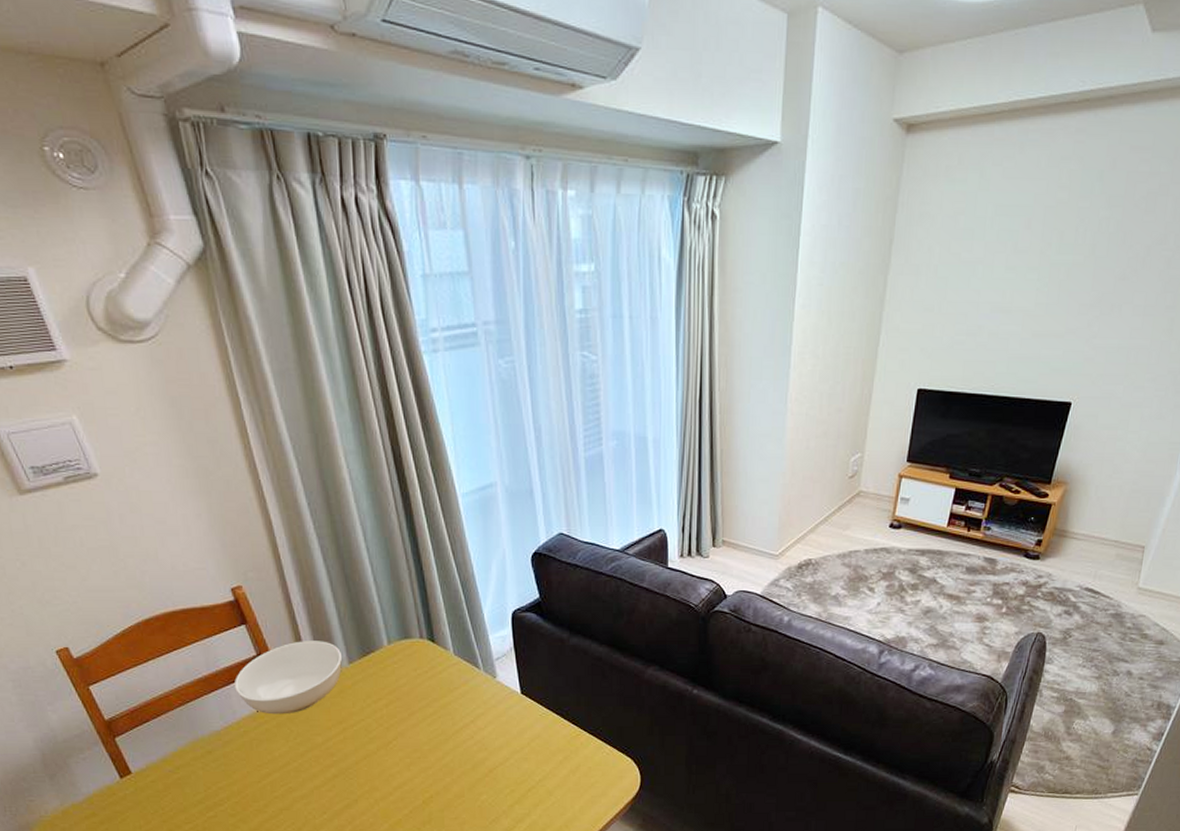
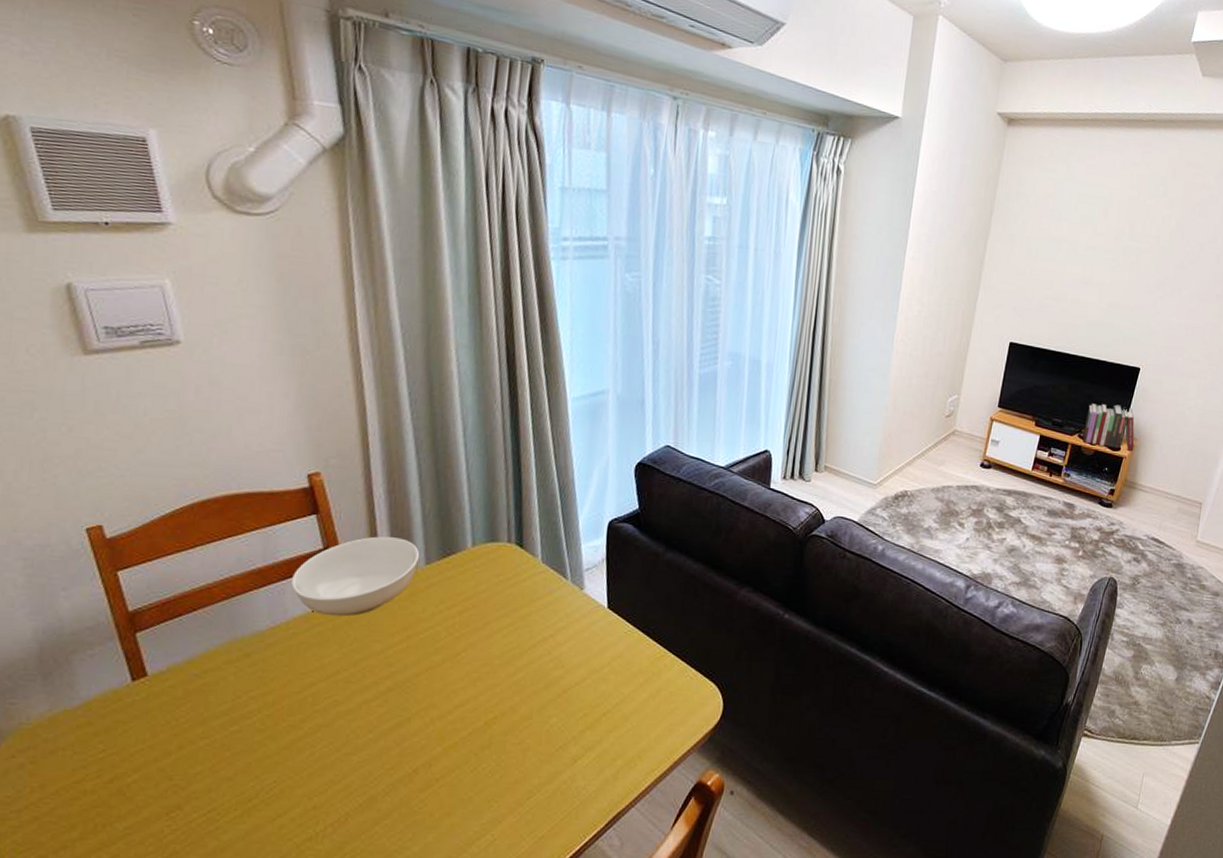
books: none [1004,446,1065,496] -> present [1083,403,1135,451]

